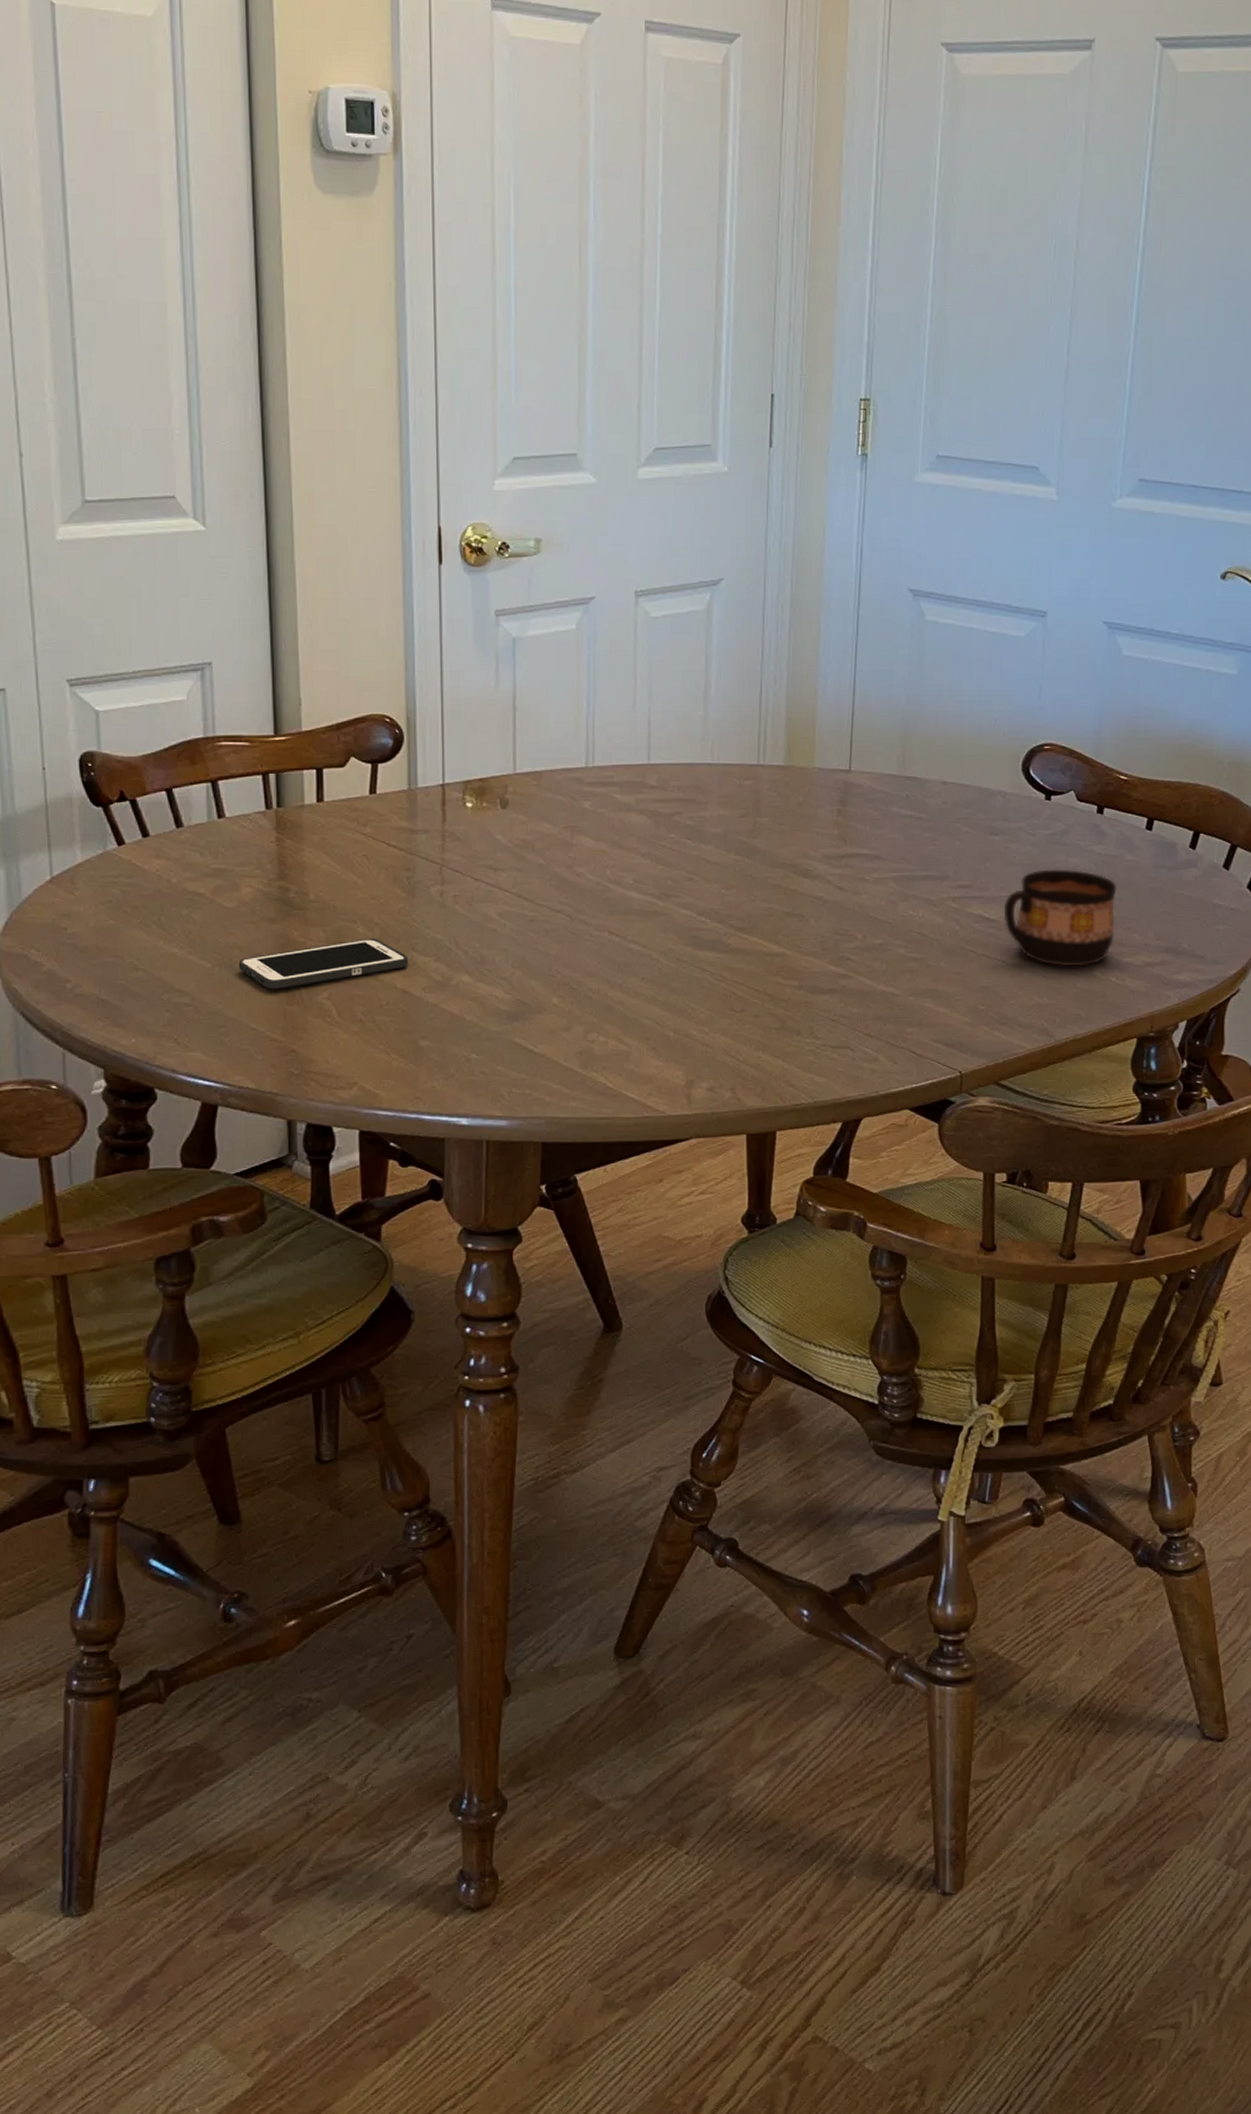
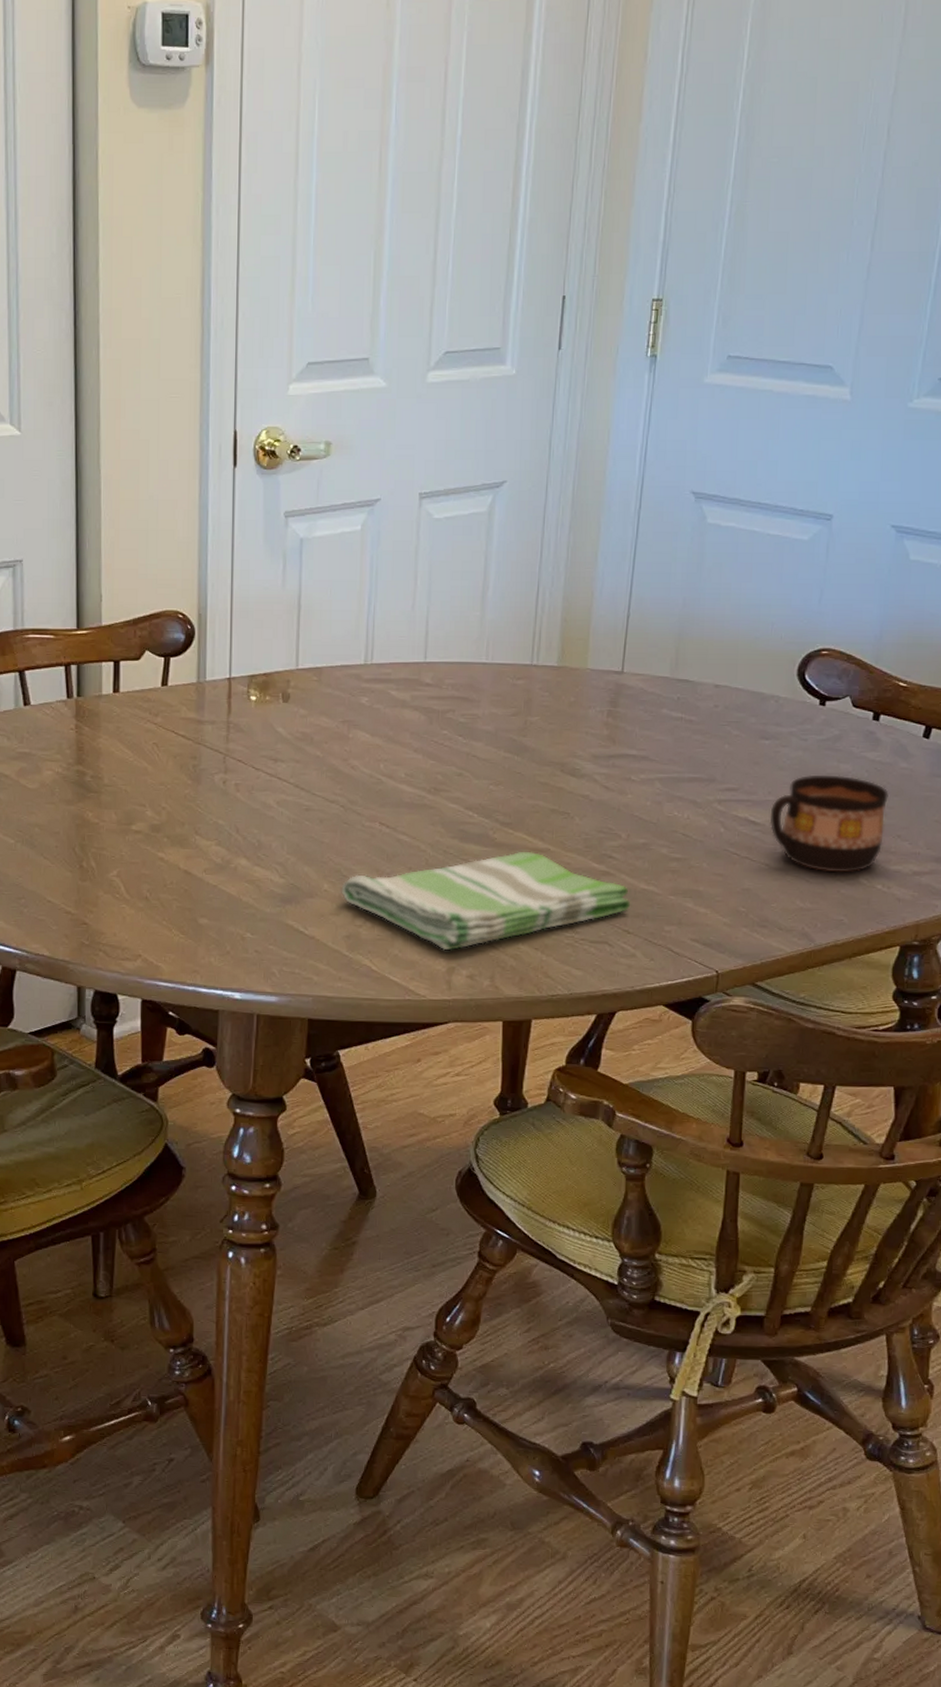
cell phone: present [239,938,409,990] -> none [39,821,192,866]
dish towel: none [571,956,870,1063] -> present [341,851,630,951]

